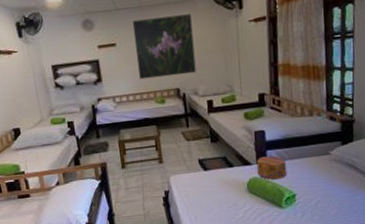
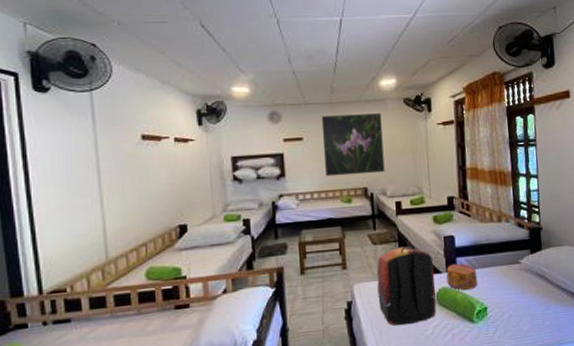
backpack: none [190,141,247,211] -> present [376,246,437,326]

